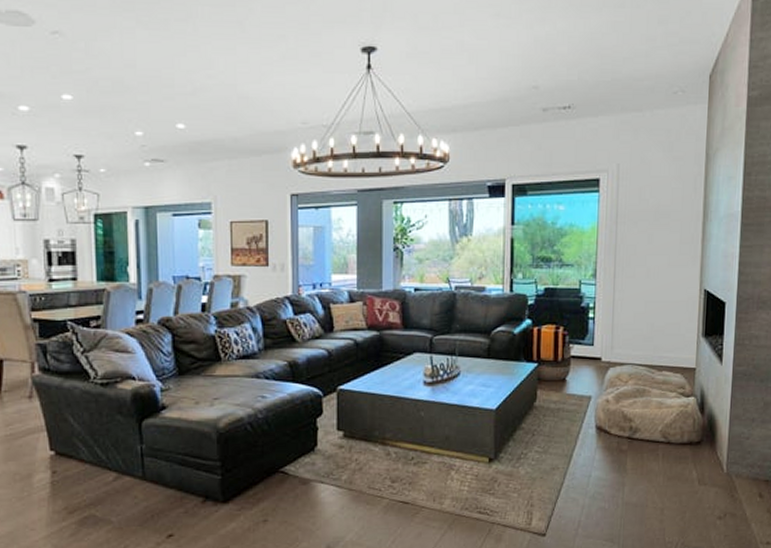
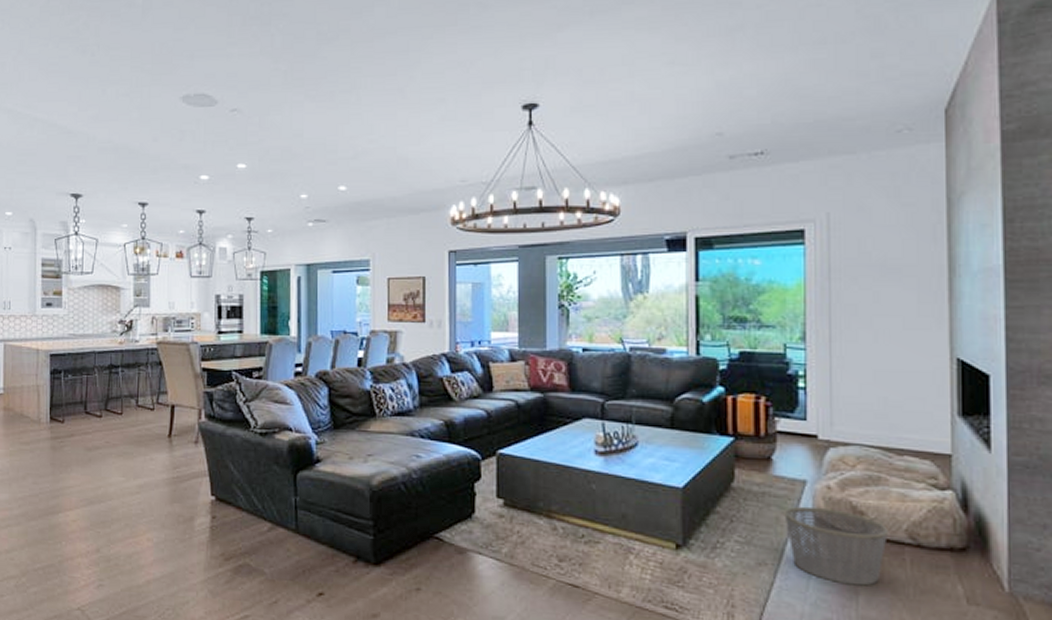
basket: none [573,417,649,479] -> present [784,506,890,586]

